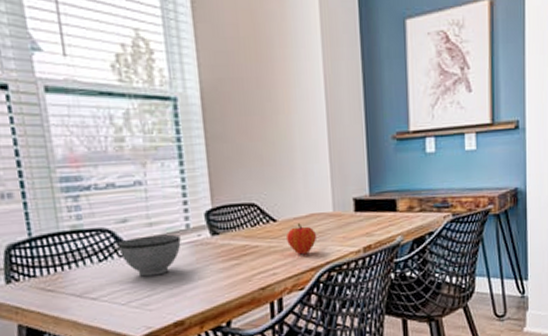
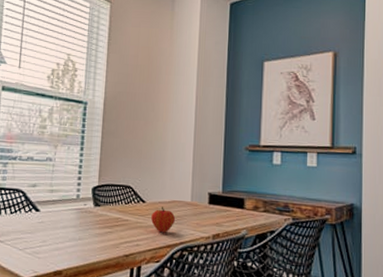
bowl: present [117,234,181,277] -> none [25,199,71,231]

